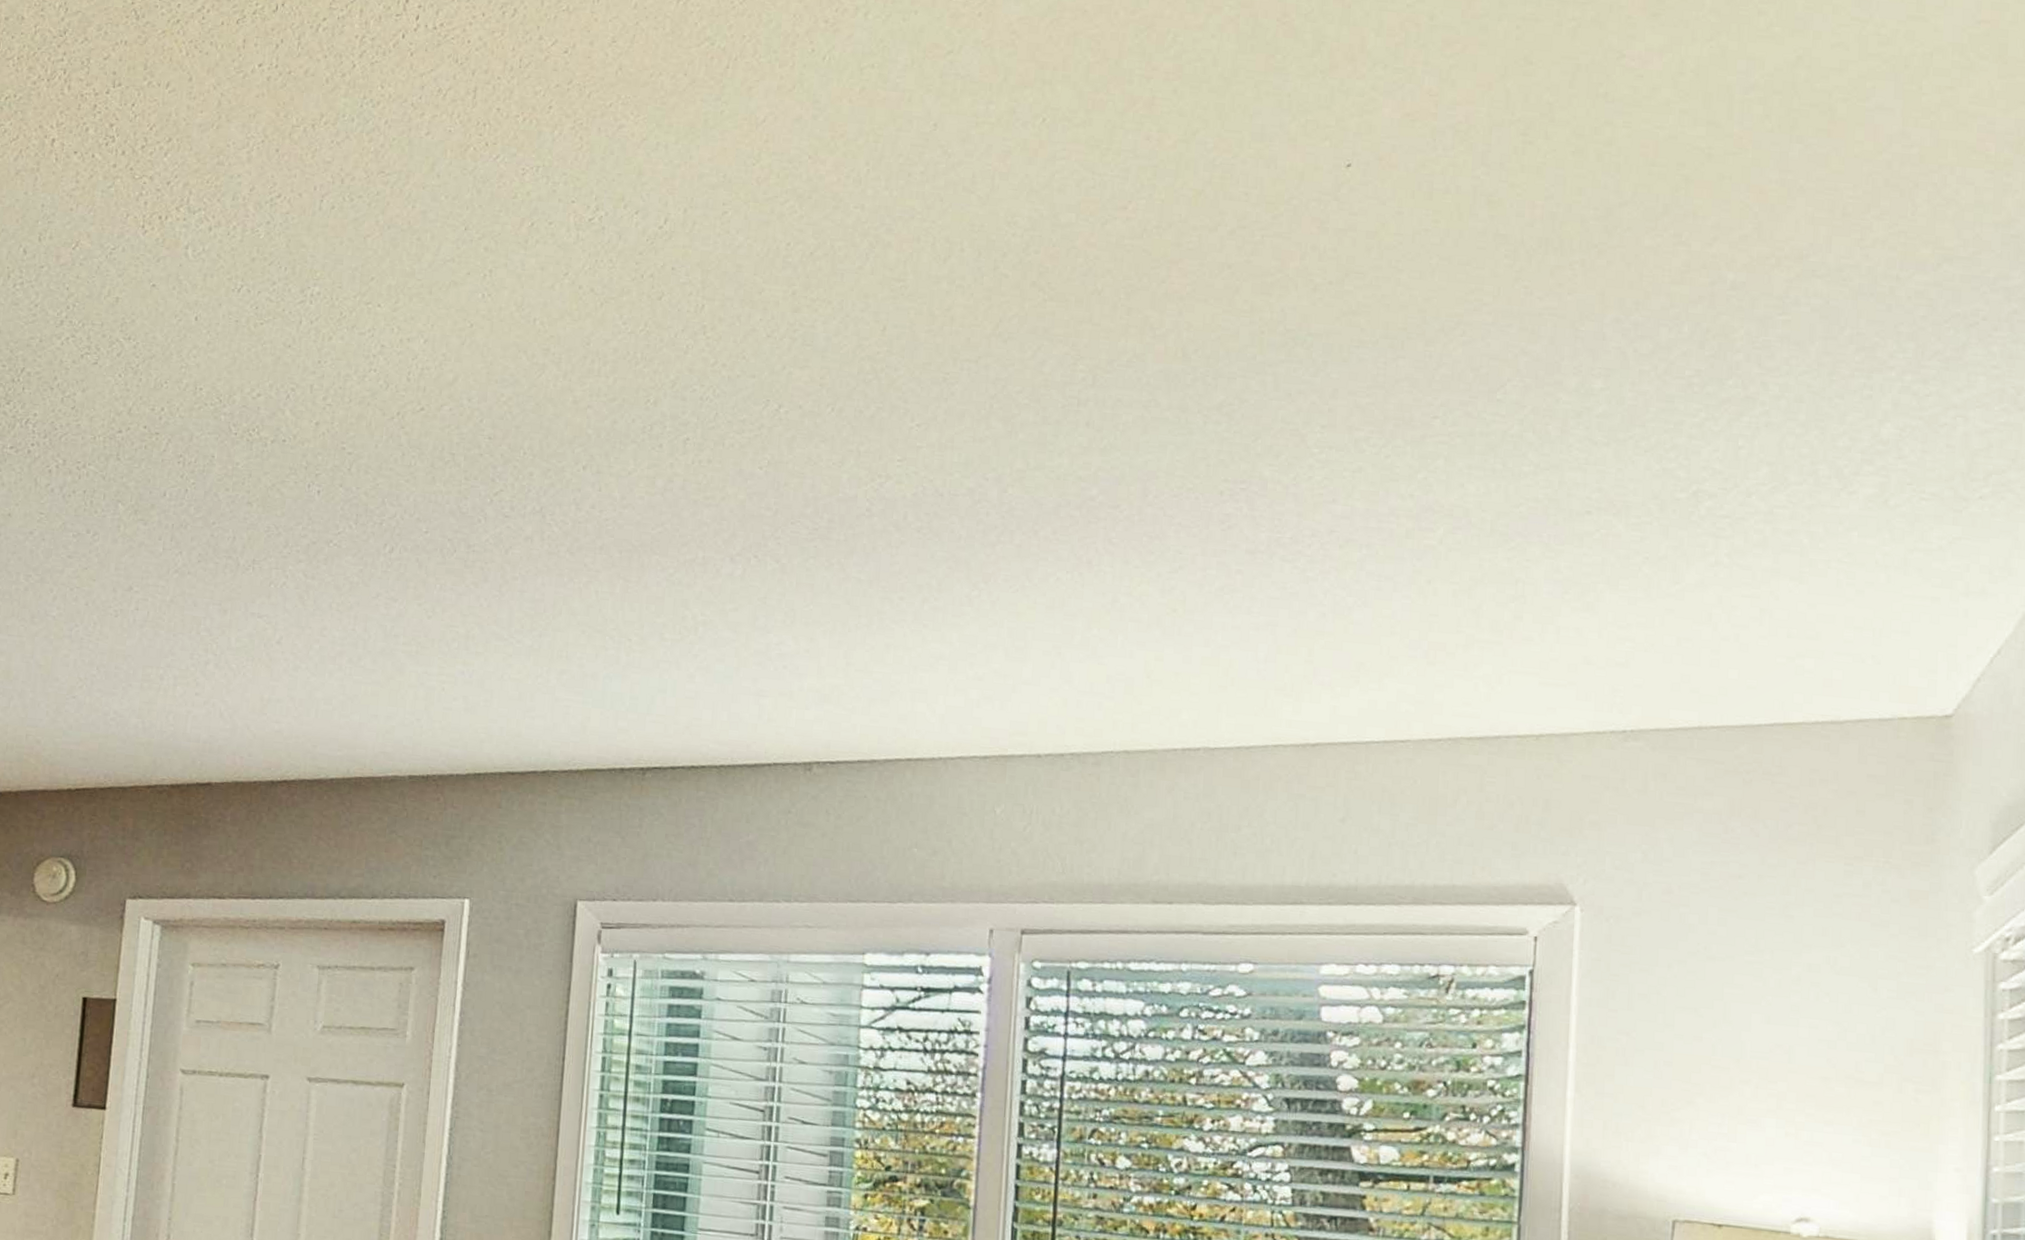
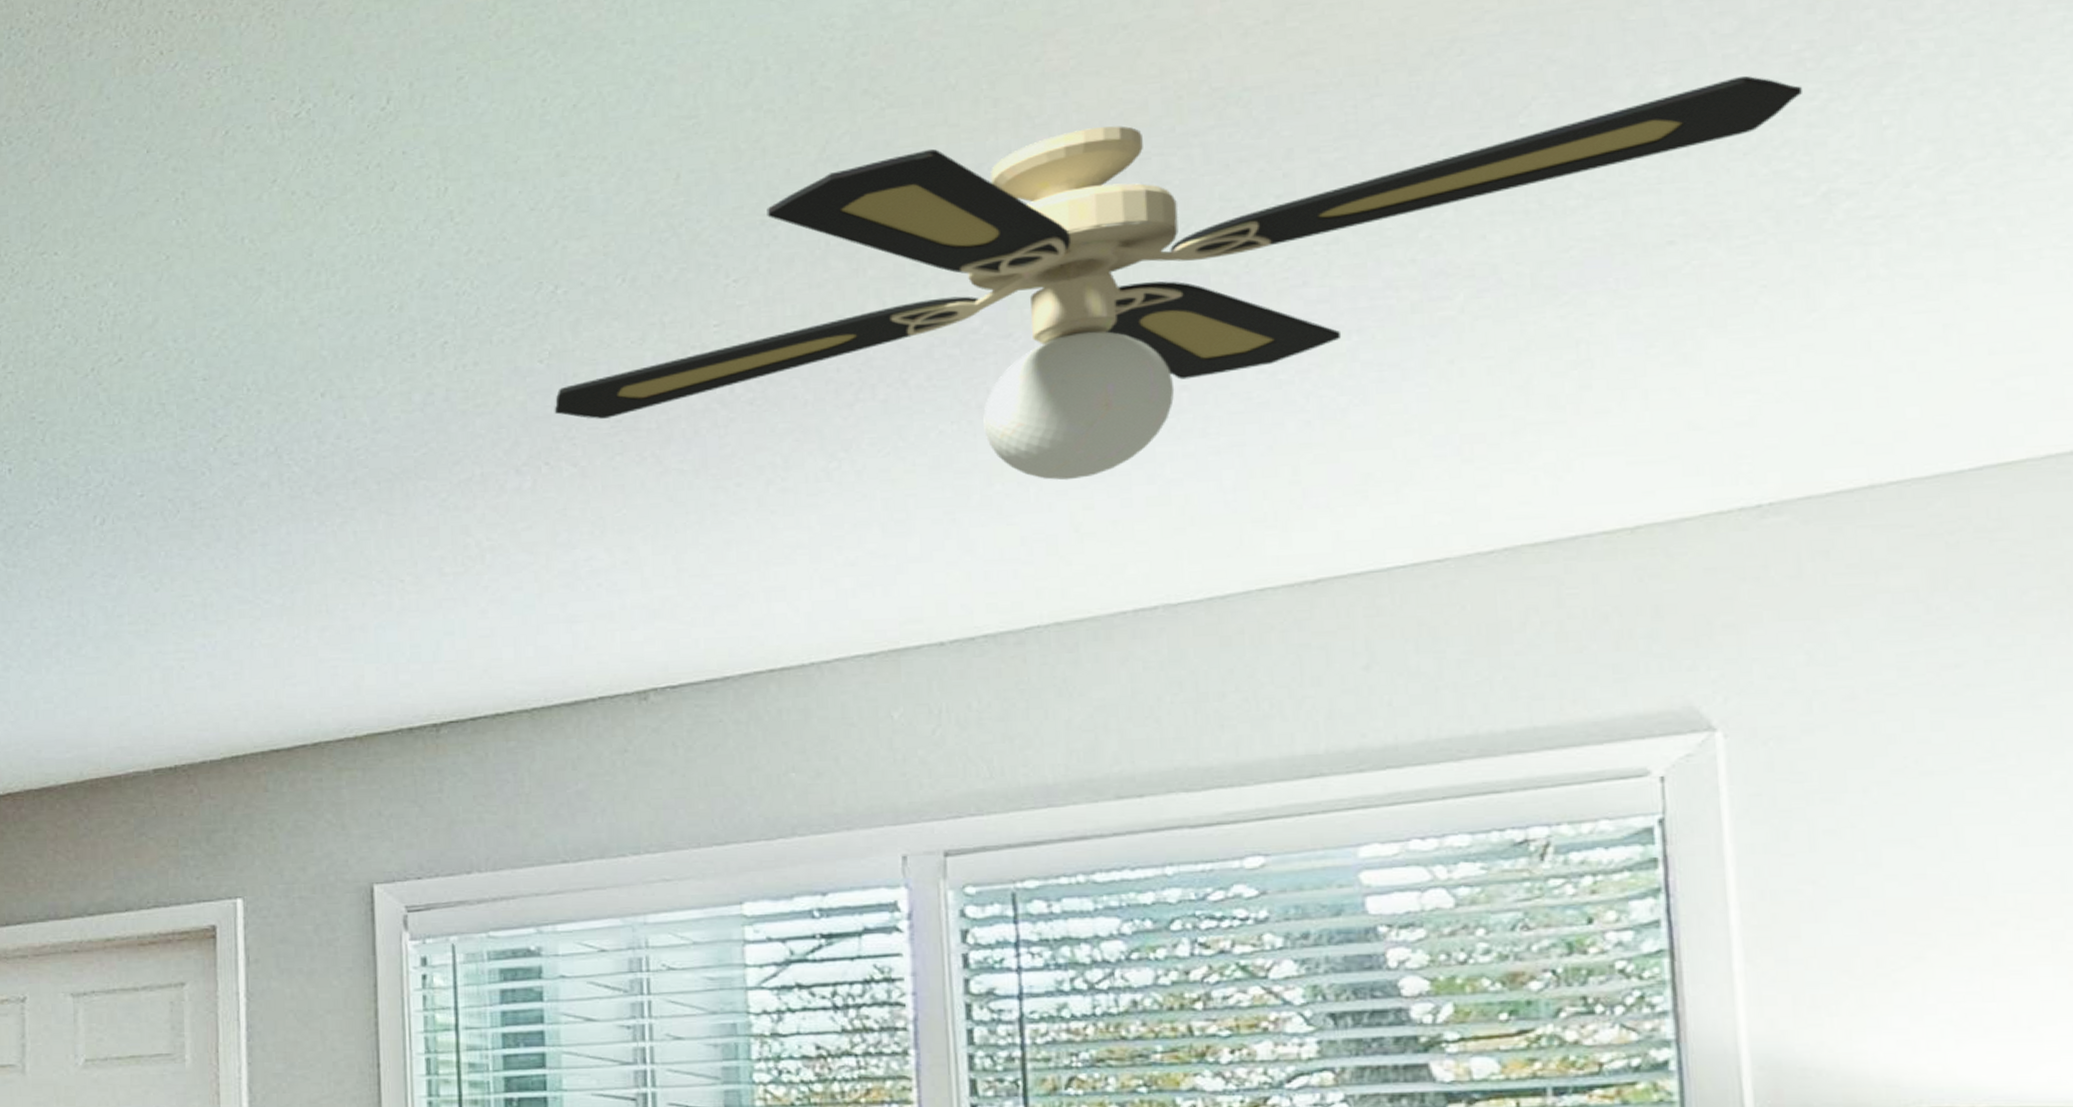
ceiling fan: none [766,340,1690,634] -> present [554,75,1804,481]

